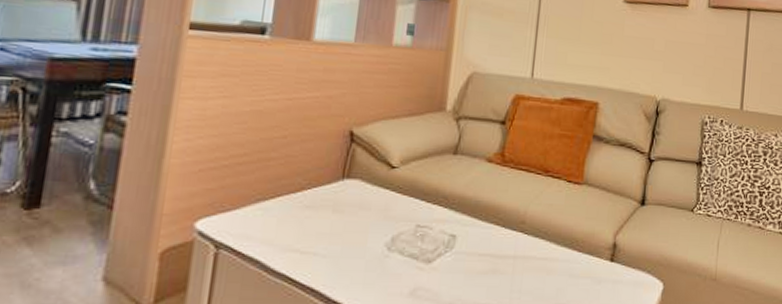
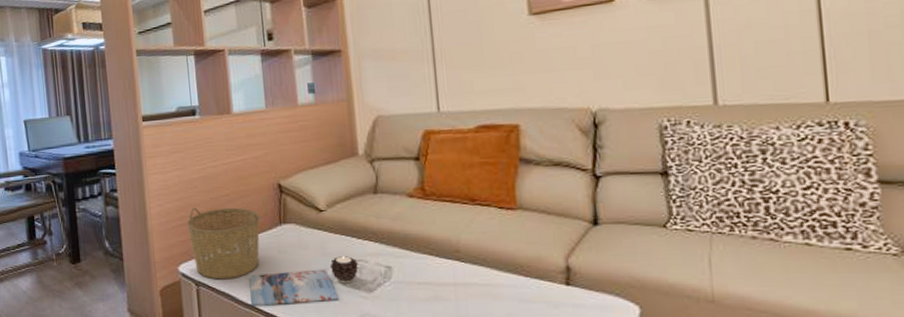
basket: none [220,148,319,242] -> present [186,207,260,280]
magazine: none [285,234,392,278] -> present [249,269,338,307]
candle: none [390,219,422,253] -> present [329,255,358,284]

